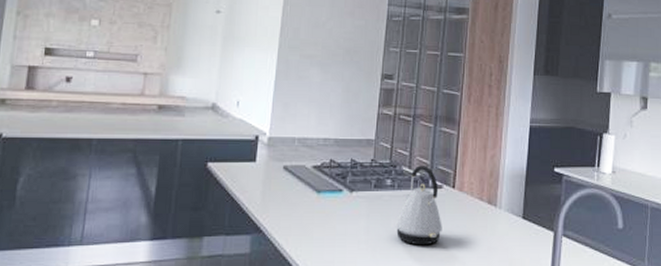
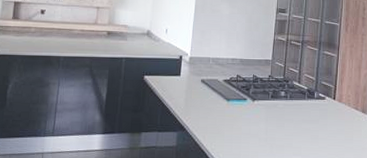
kettle: present [395,165,442,246] -> none [288,81,325,145]

